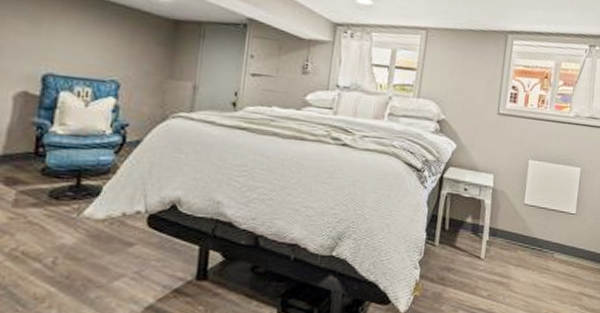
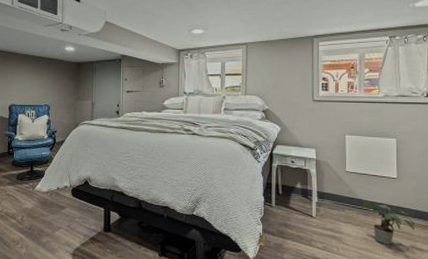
potted plant: none [535,242,587,291] -> present [361,202,416,245]

